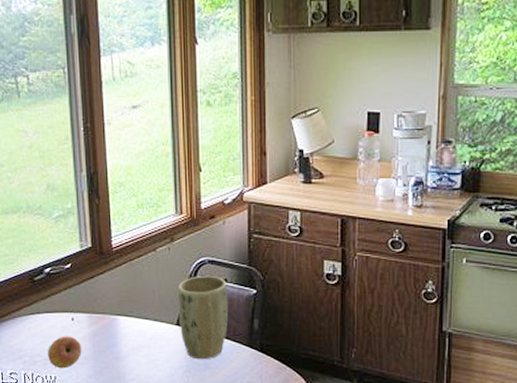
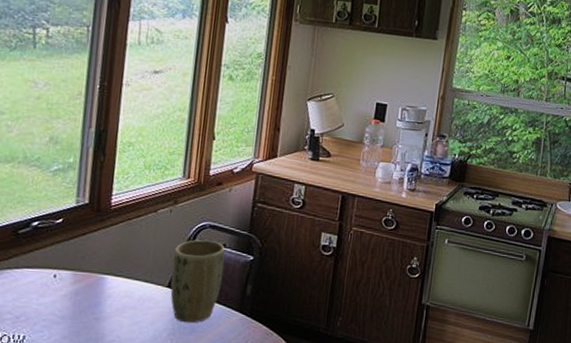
fruit: present [48,336,82,369] -> none [19,293,61,328]

